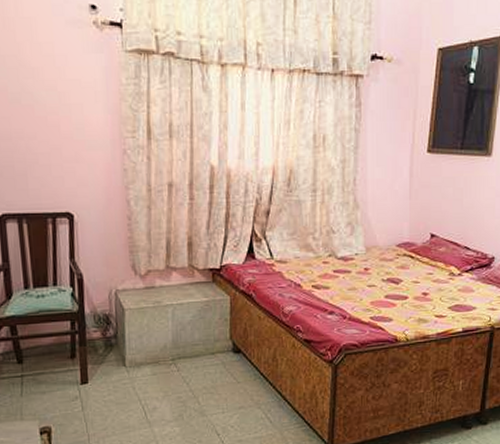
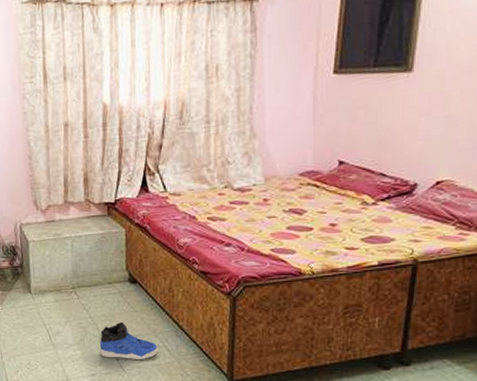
sneaker: none [199,394,261,434] -> present [99,322,159,359]

